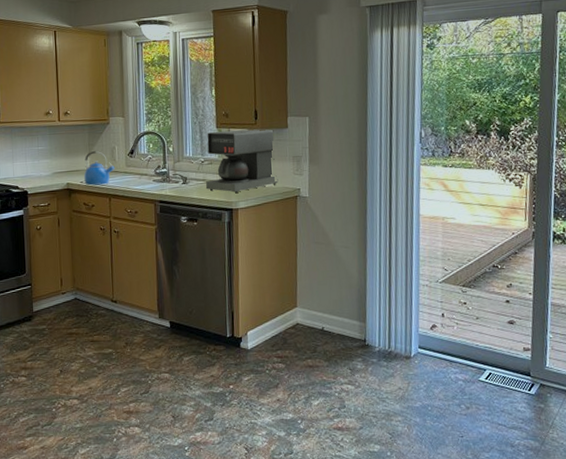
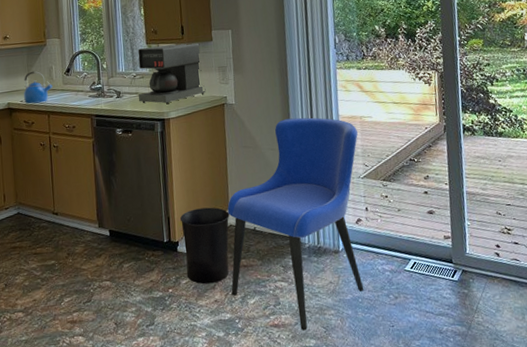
waste bin: none [245,304,297,383] -> present [180,207,230,284]
dining chair: none [295,215,439,436] -> present [227,117,364,331]

